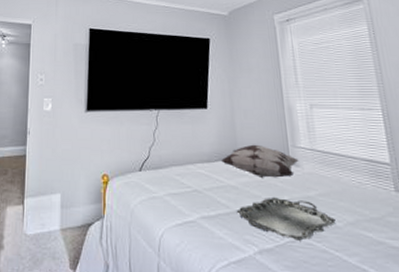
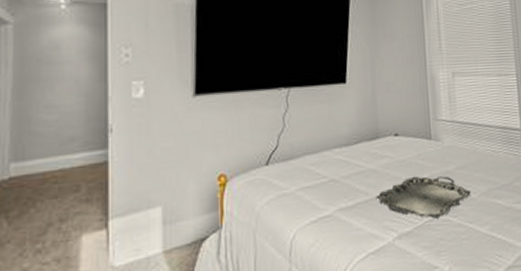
decorative pillow: present [220,144,299,178] -> none [359,120,440,157]

